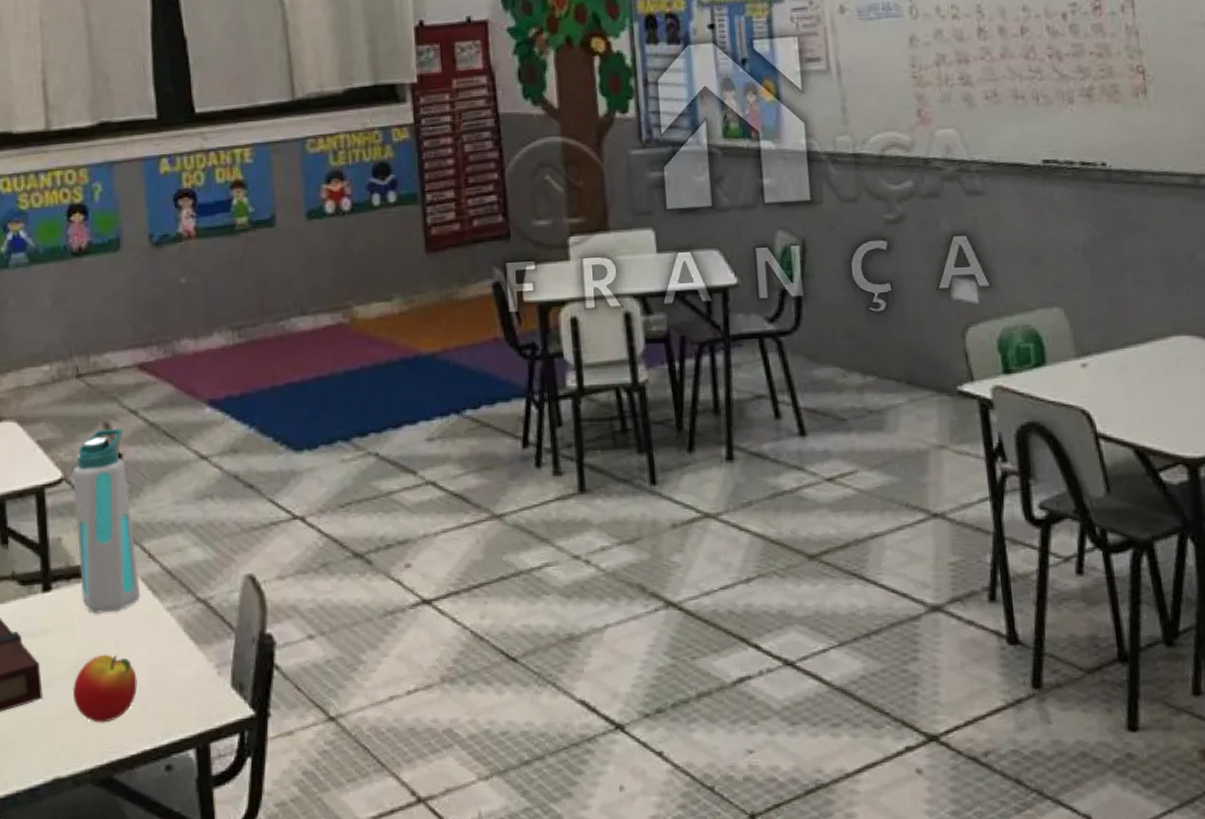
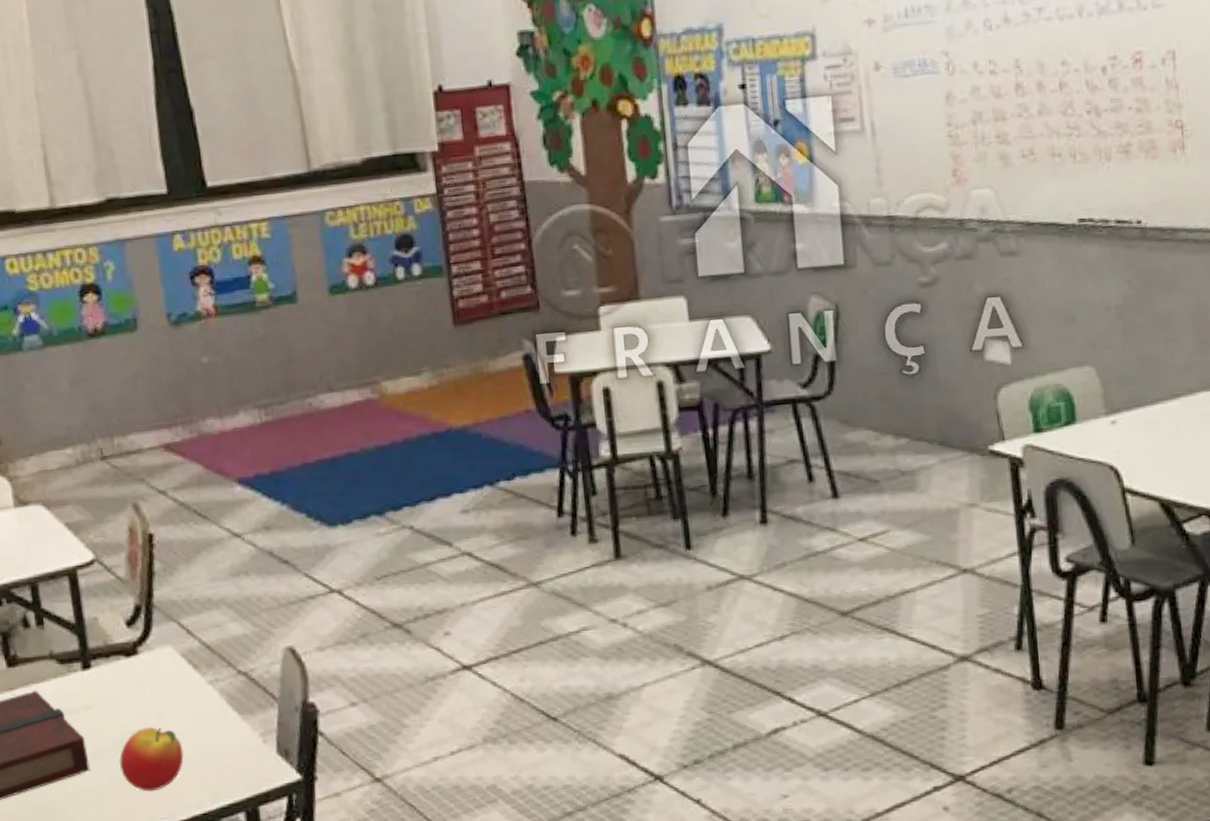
water bottle: present [71,429,141,614] -> none [103,509,181,690]

